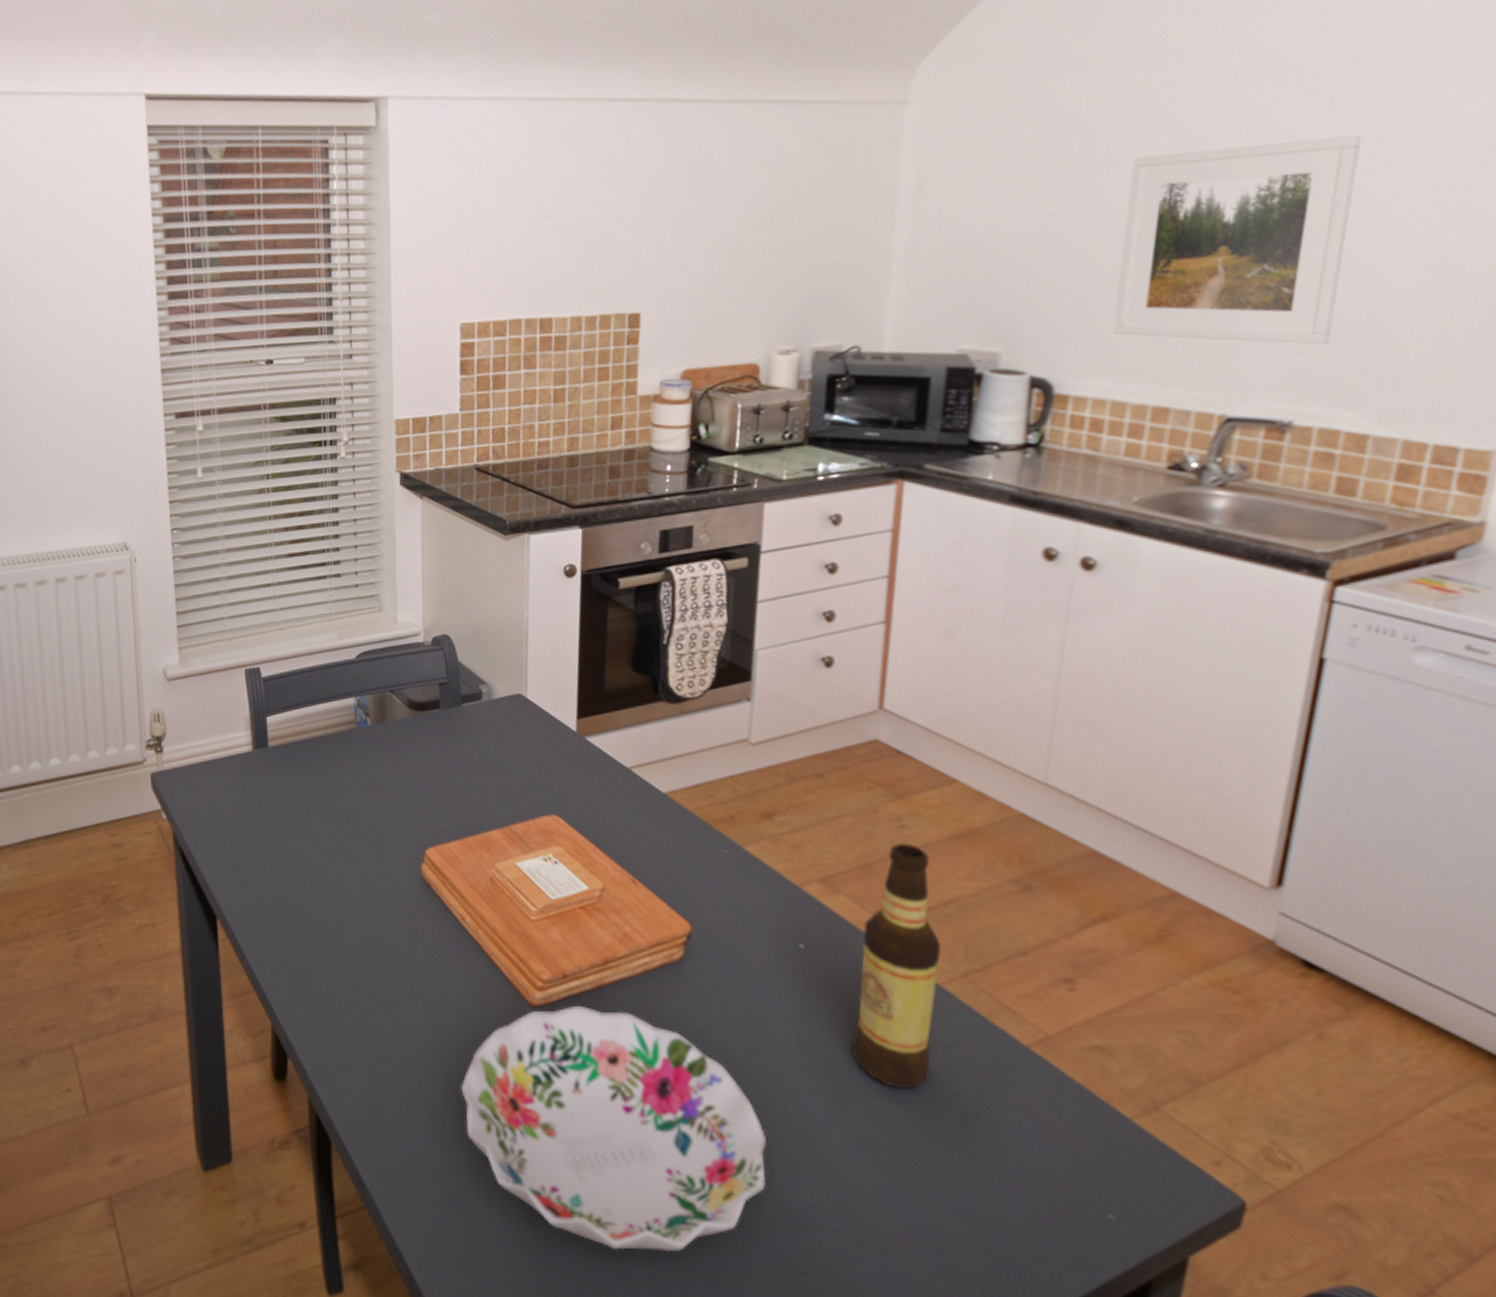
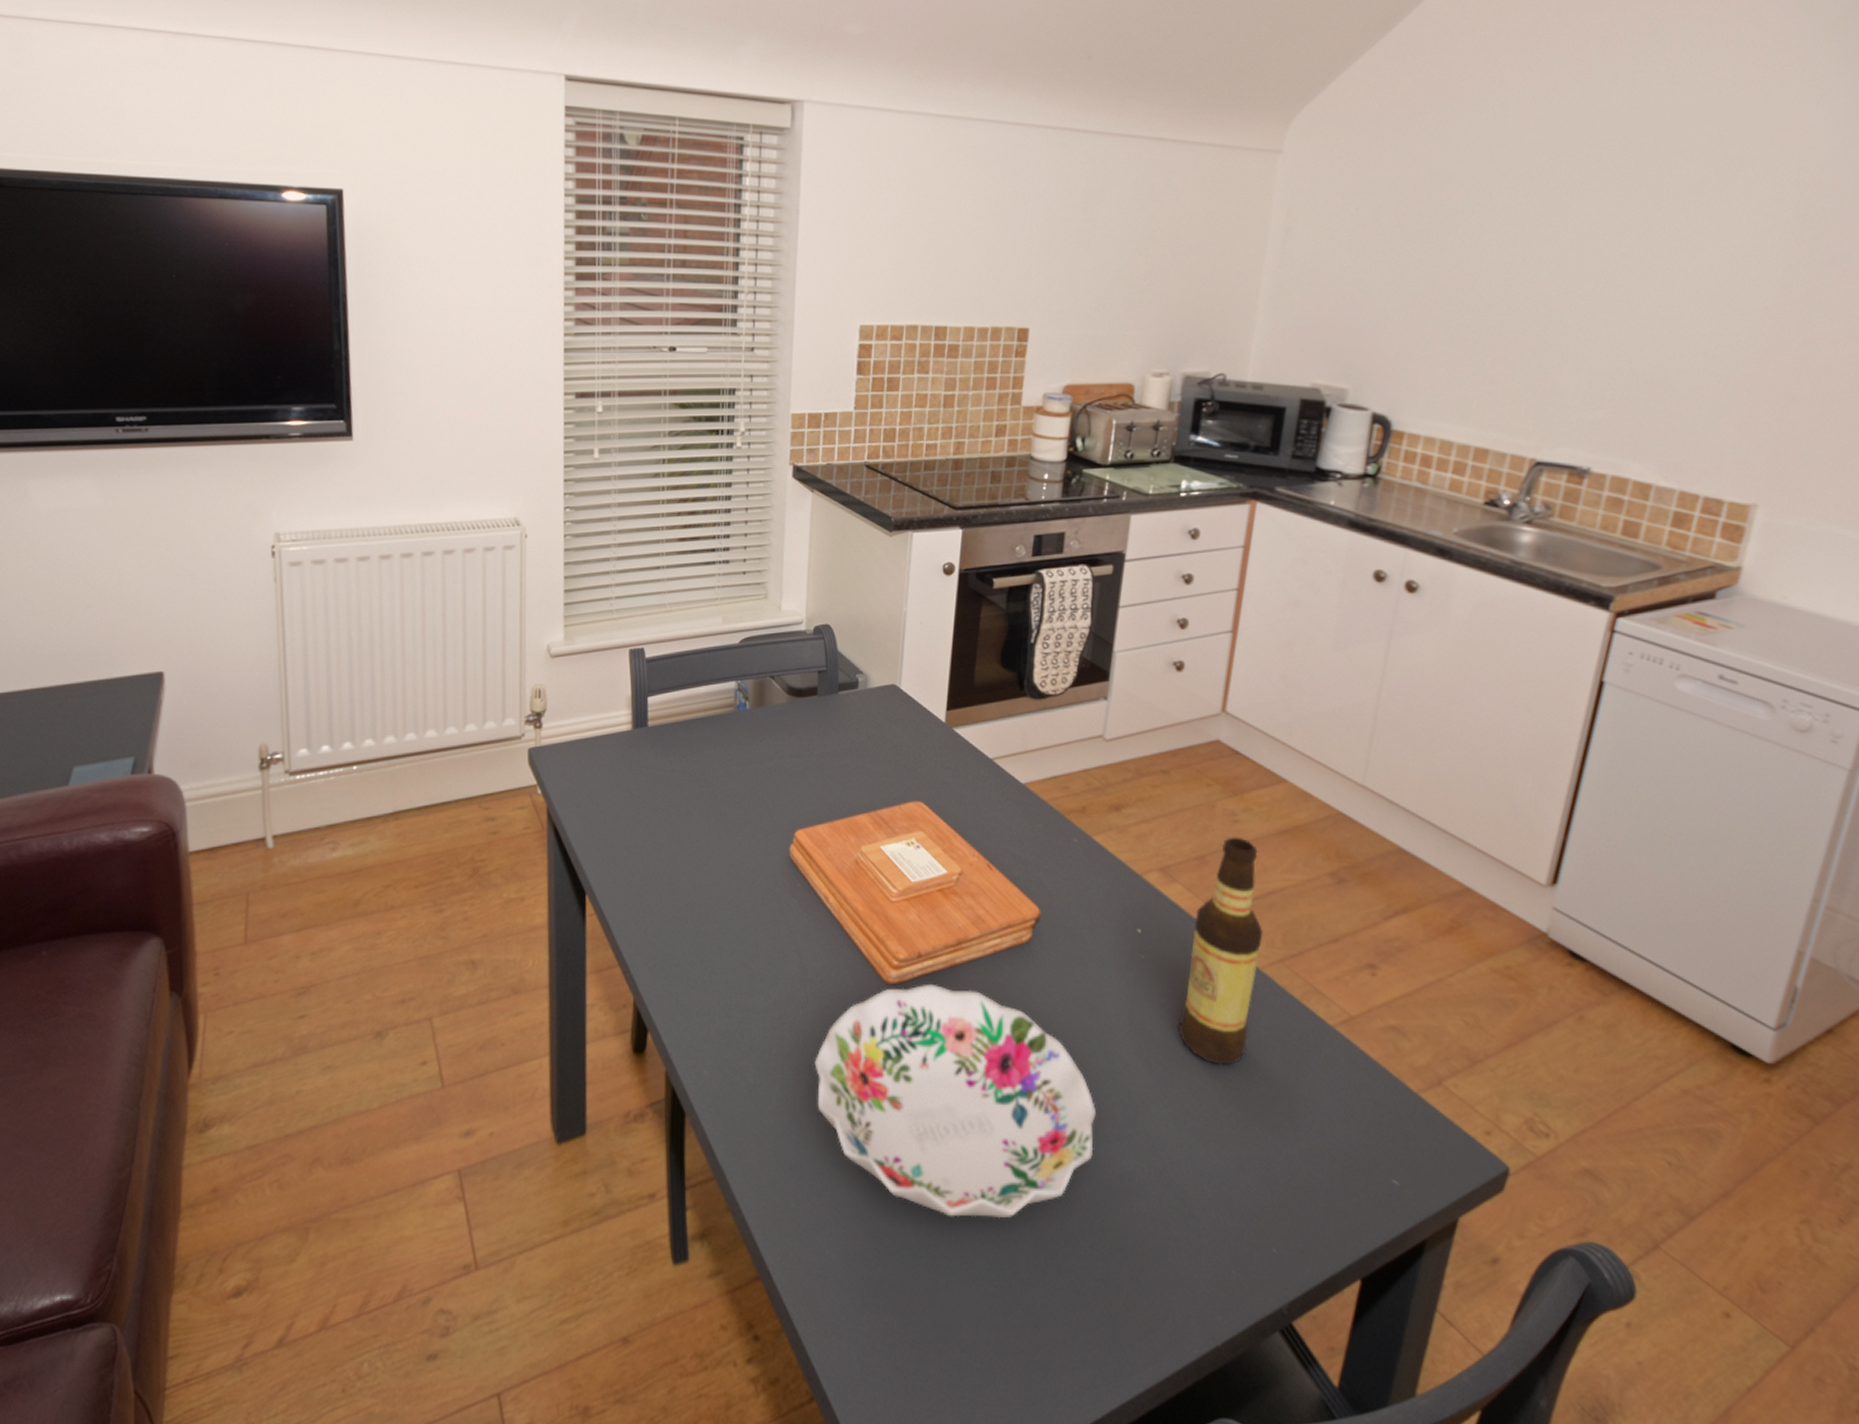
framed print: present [1113,135,1362,345] -> none [1446,217,1662,402]

